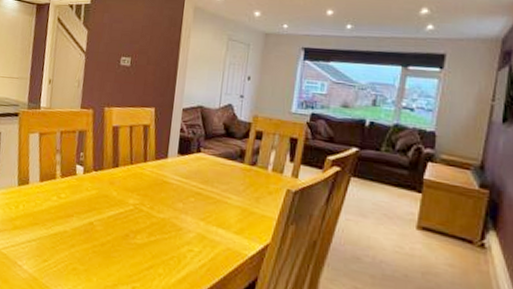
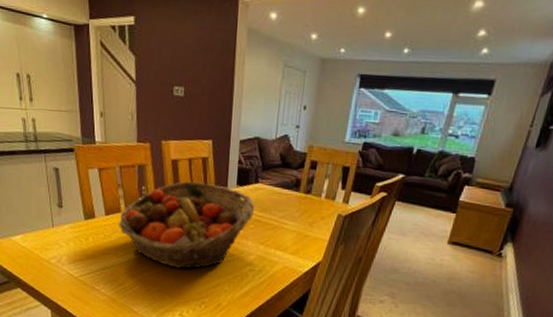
fruit basket: none [52,148,196,246] -> present [119,181,255,269]

